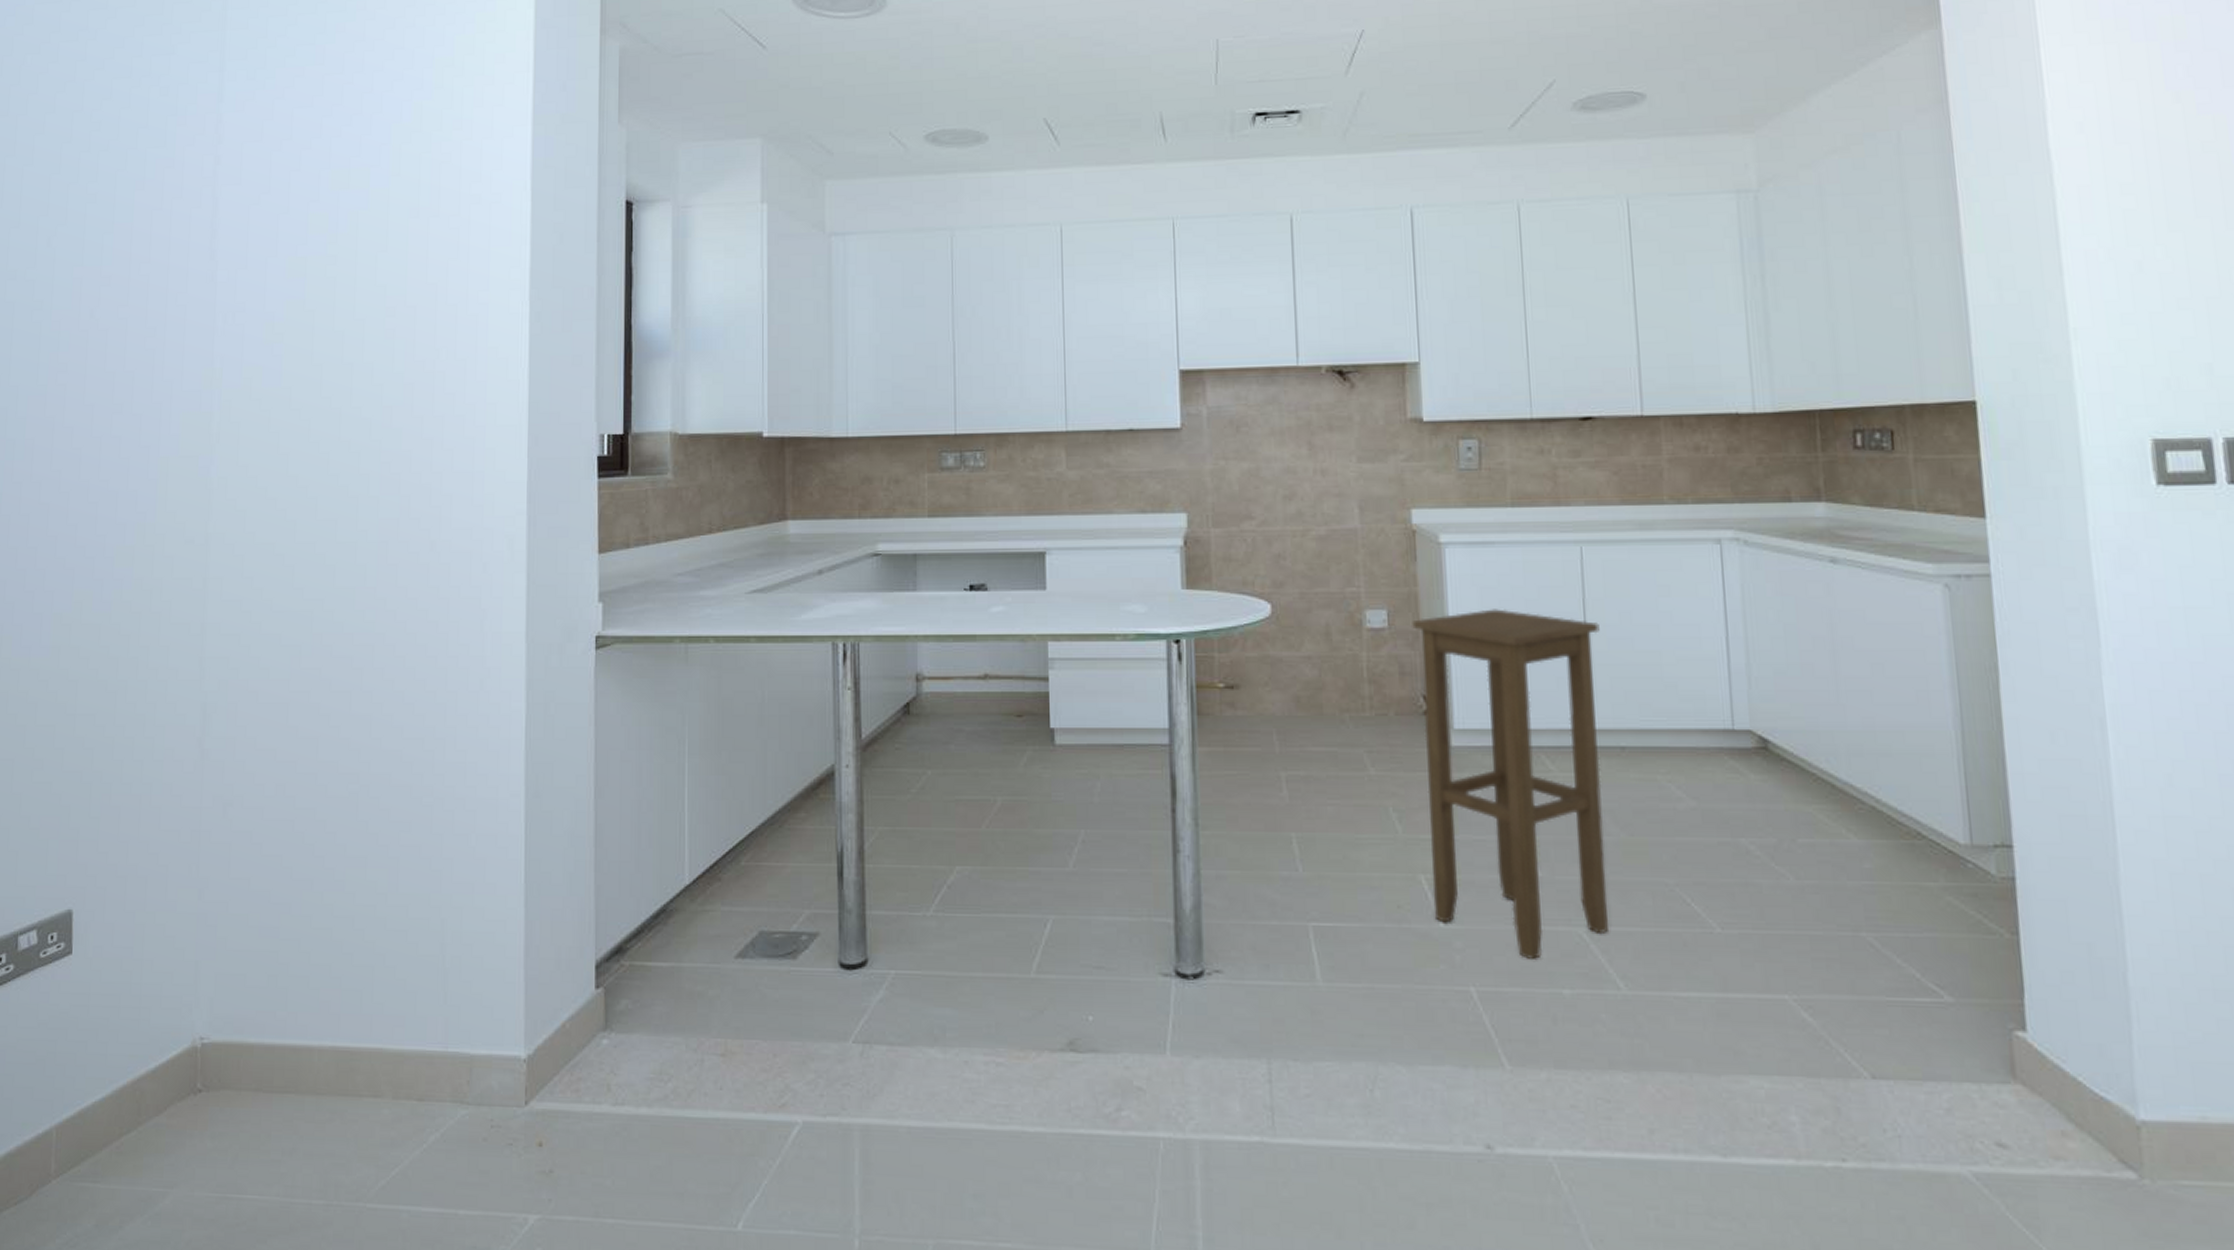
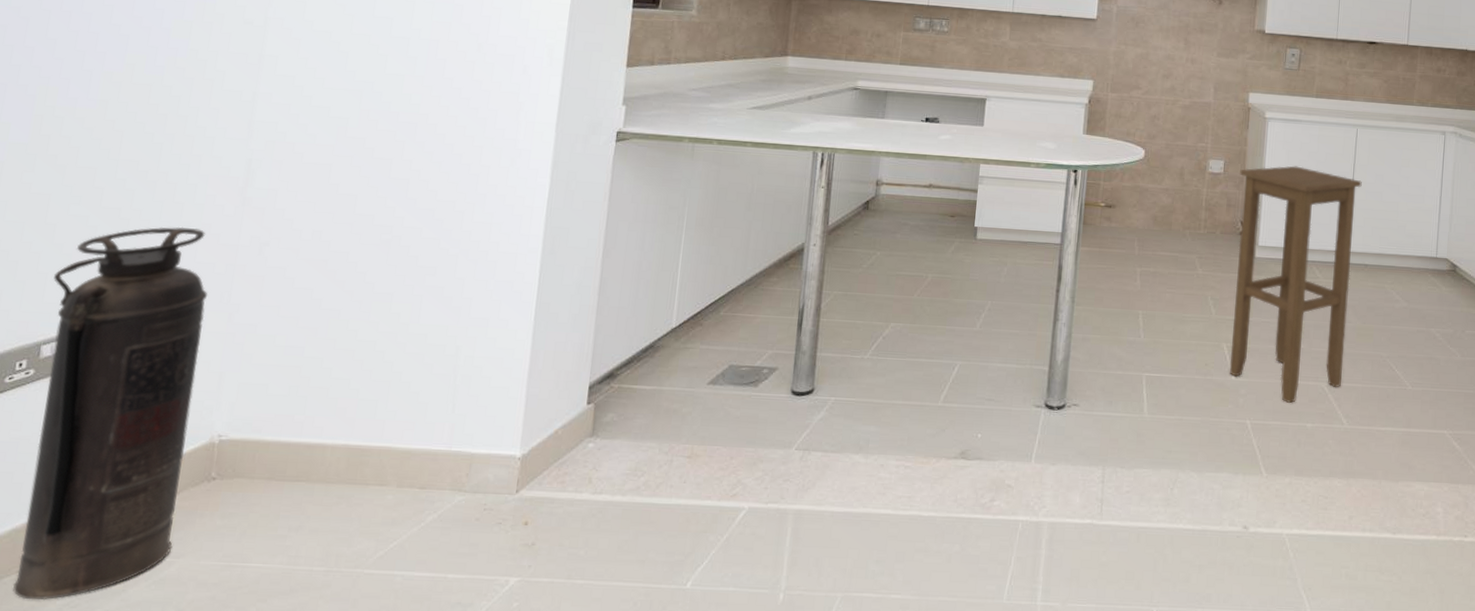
fire extinguisher: none [12,788,176,1239] -> present [12,226,208,601]

